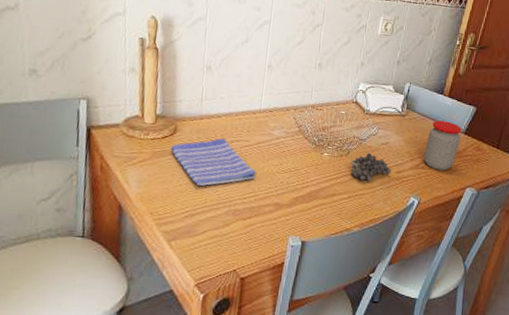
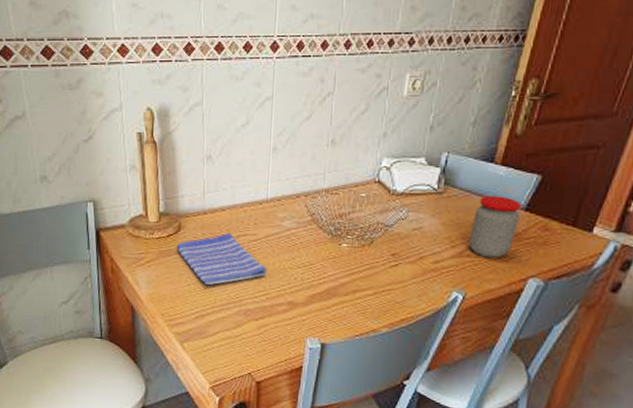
fruit: present [350,152,392,181] -> none [375,240,427,274]

